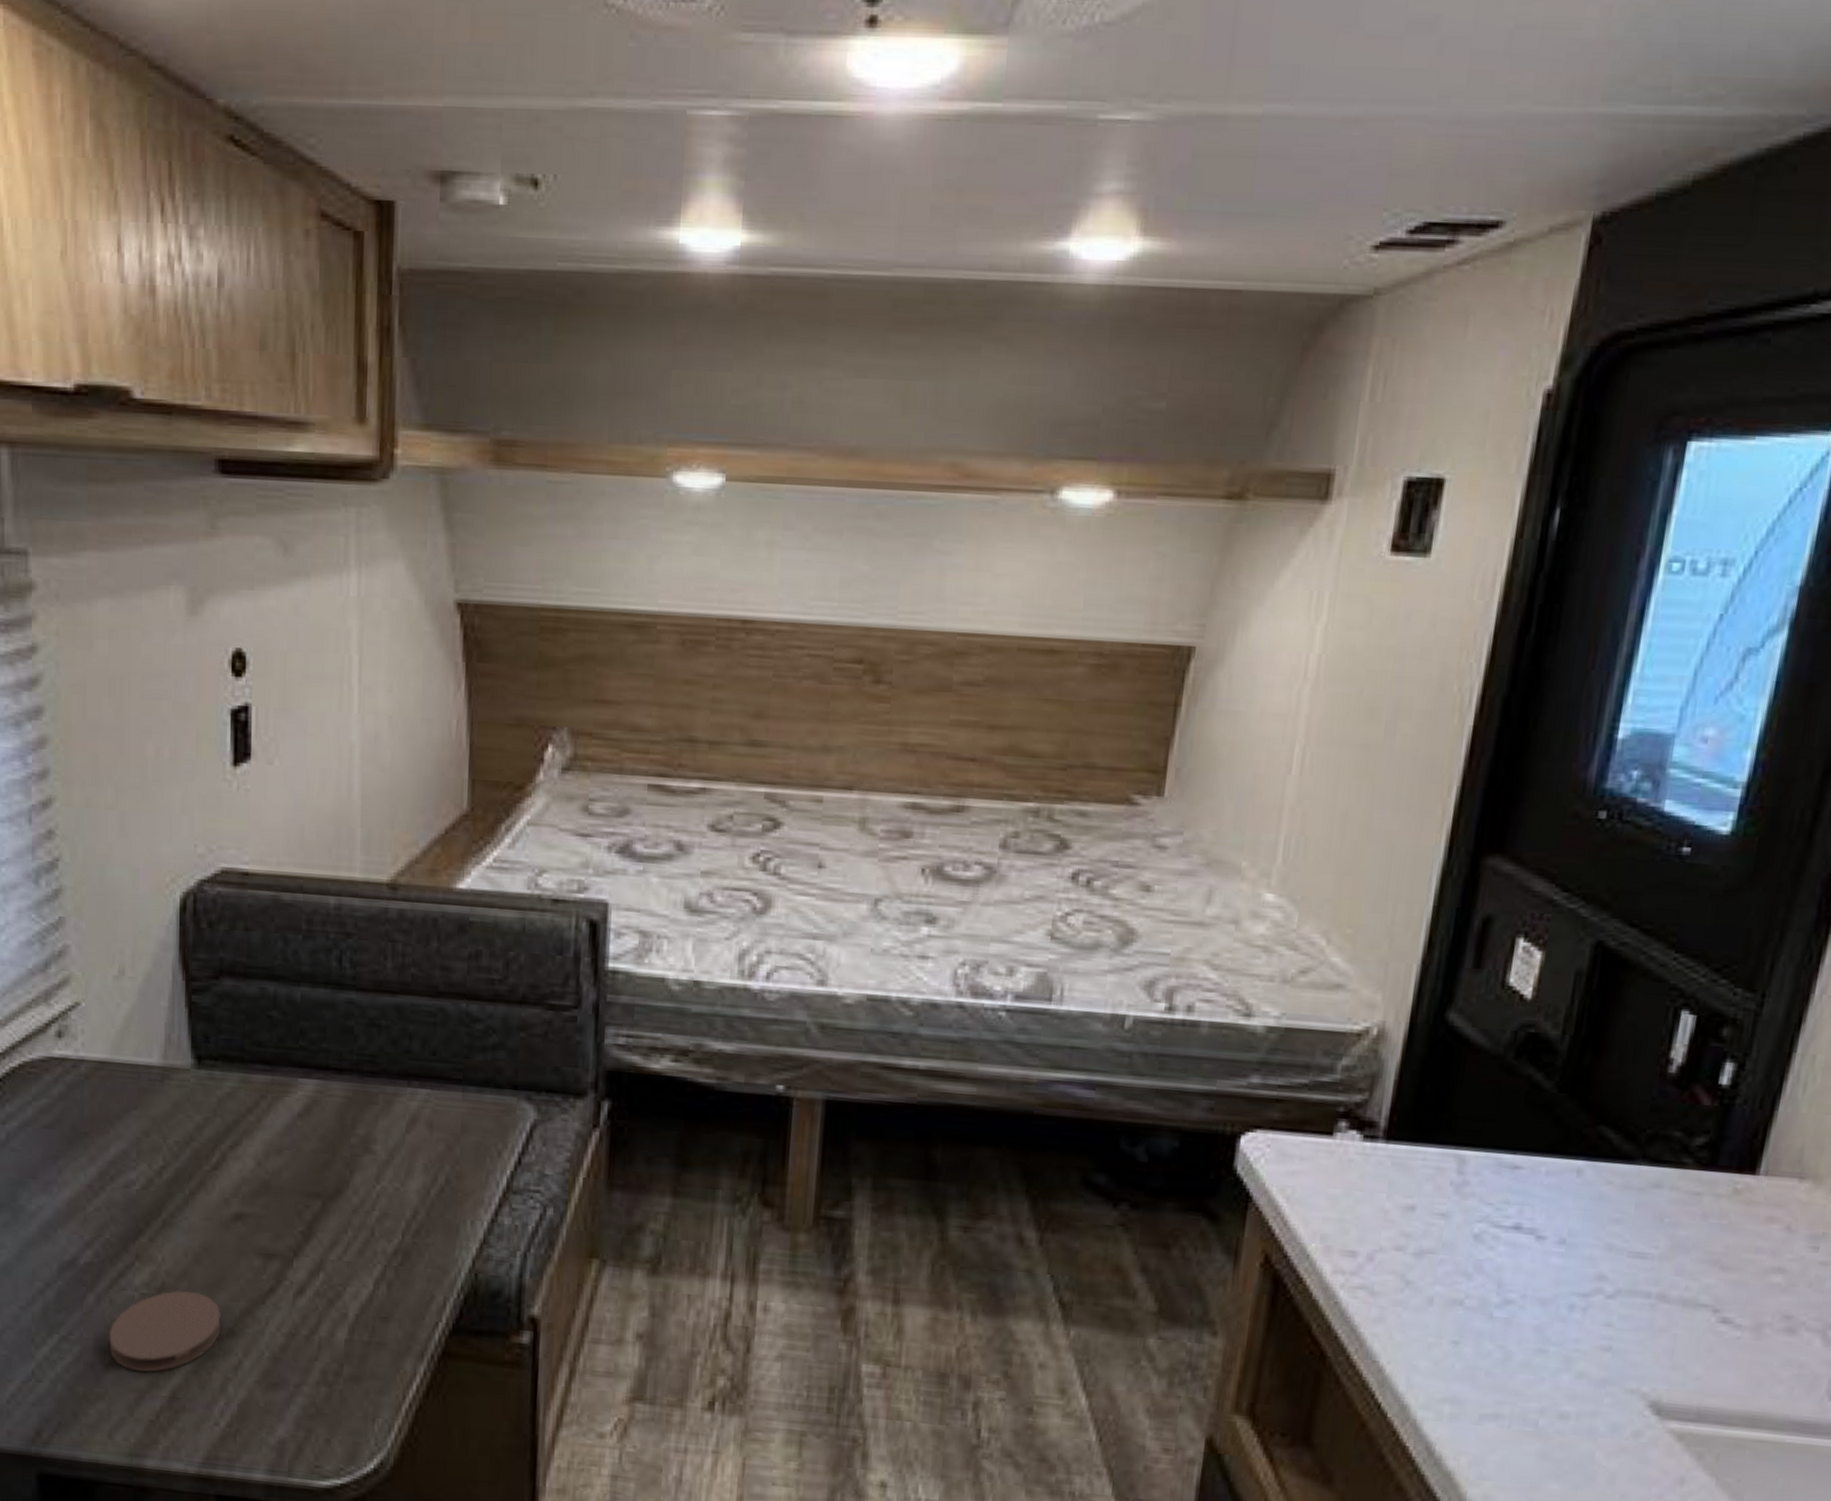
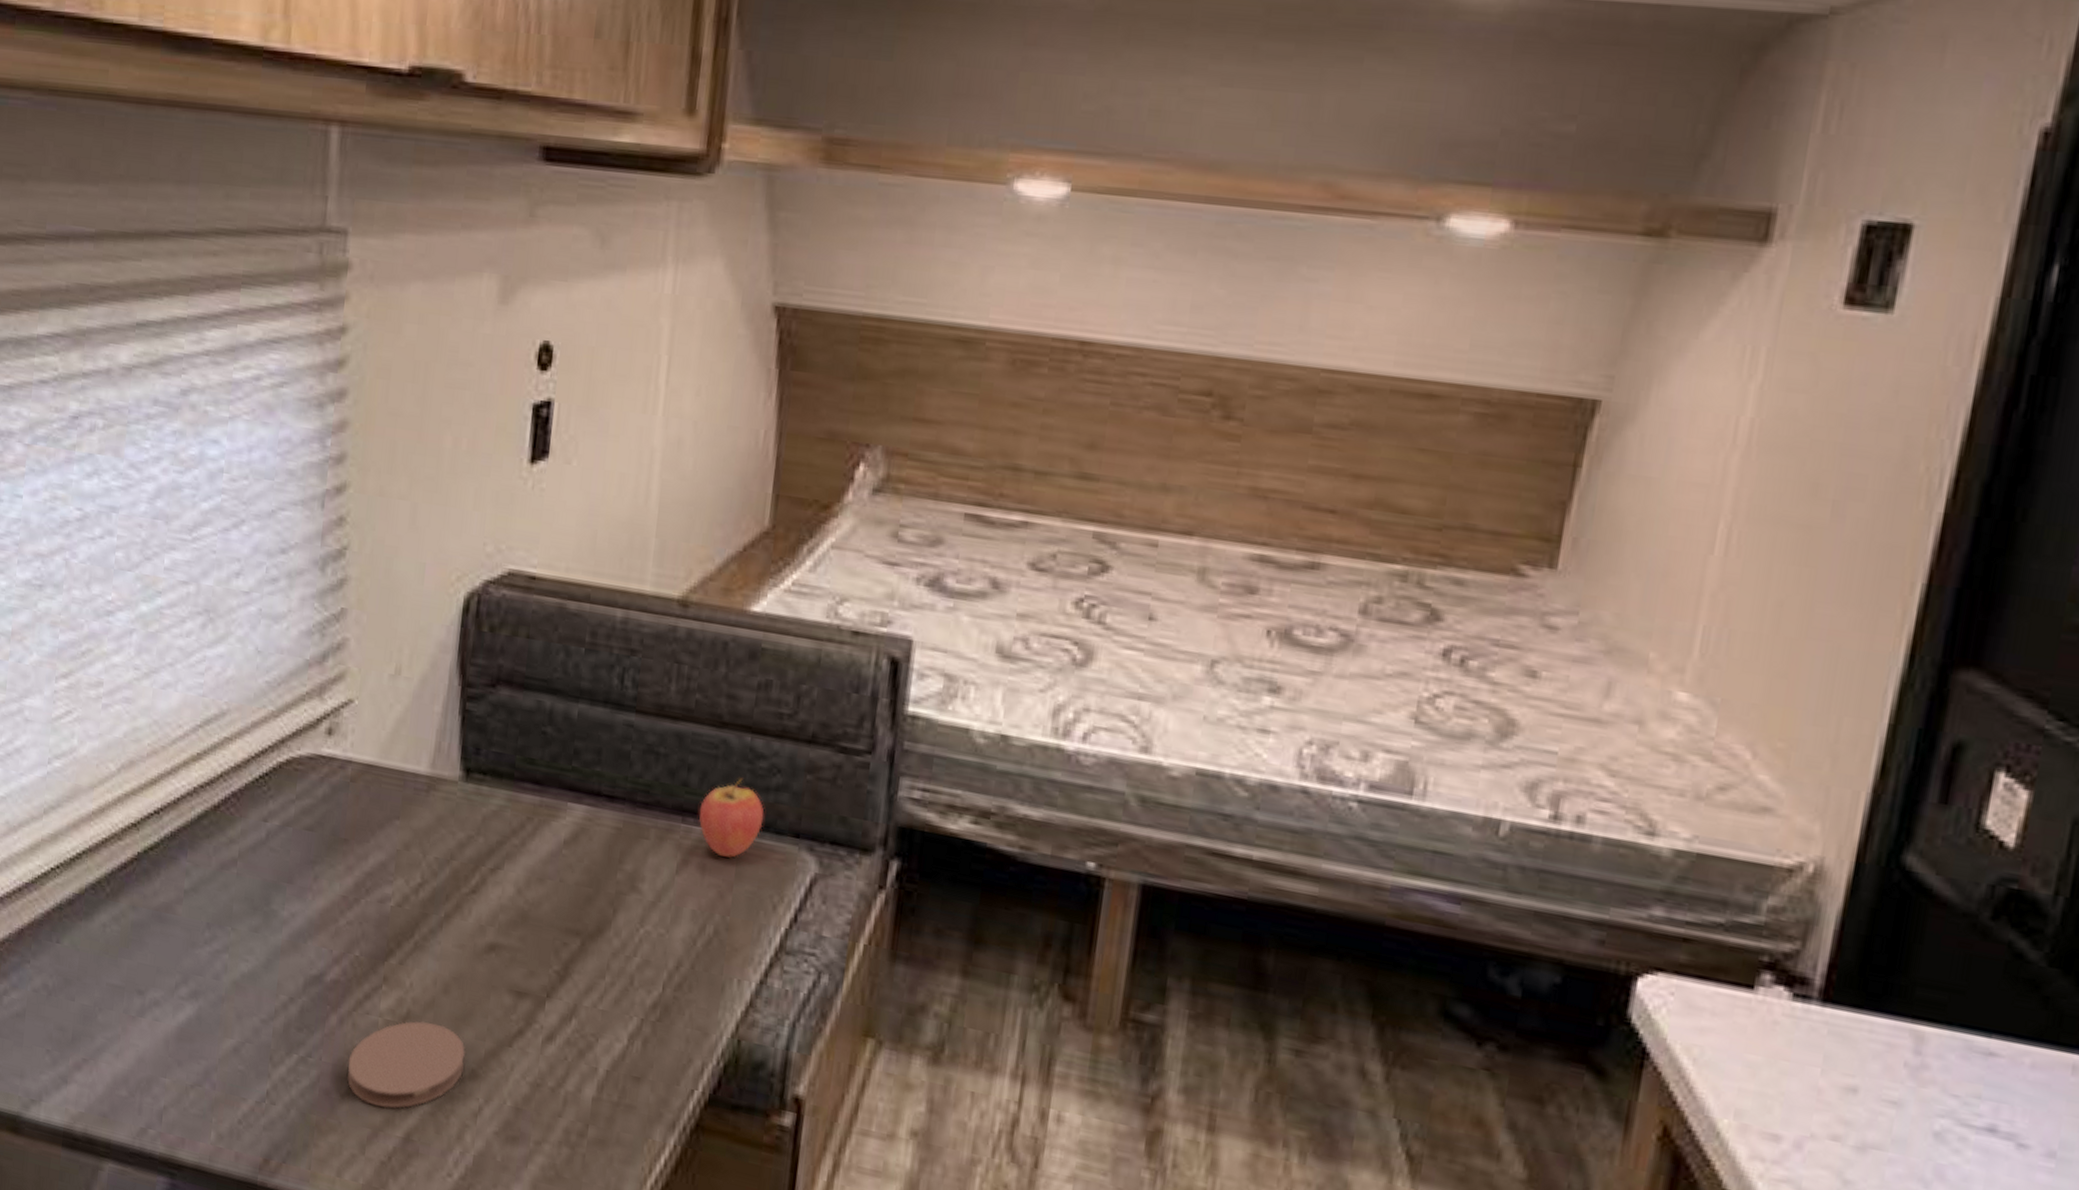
fruit: none [423,1040,484,1114] -> present [699,777,764,858]

